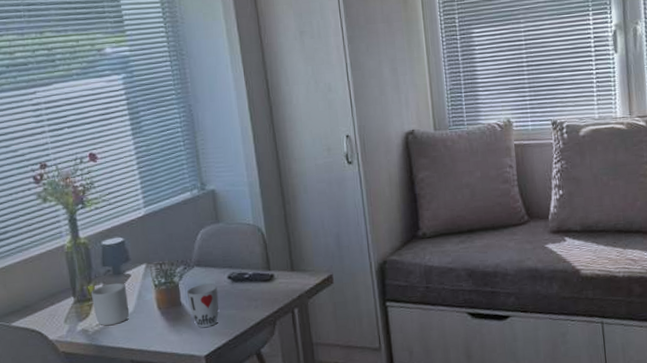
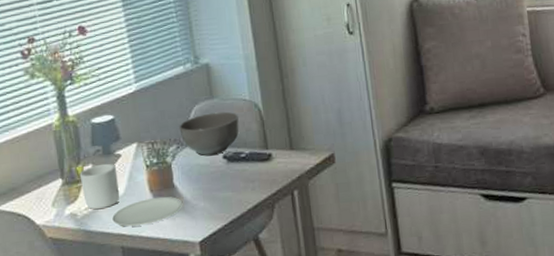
plate: none [122,313,190,342] -> present [112,196,183,227]
bowl: none [186,235,243,277] -> present [179,111,239,156]
cup: present [186,283,219,328] -> none [179,164,214,212]

